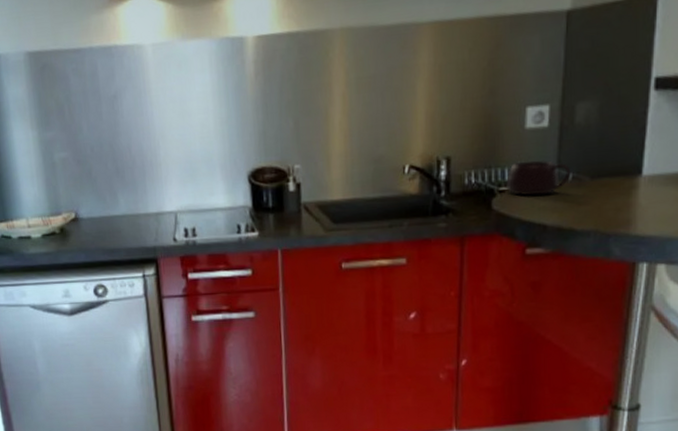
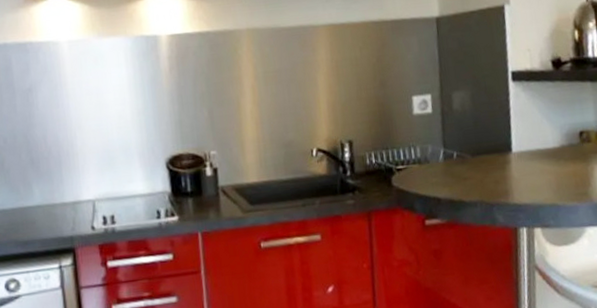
mug: present [506,160,571,196] -> none [402,142,455,173]

